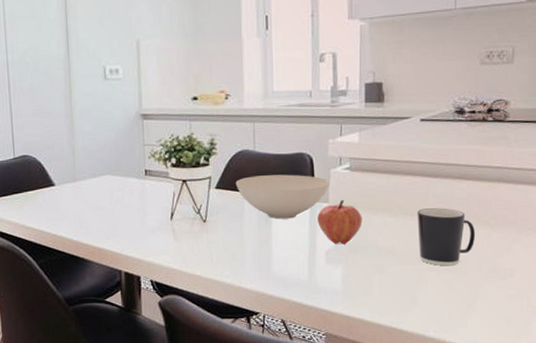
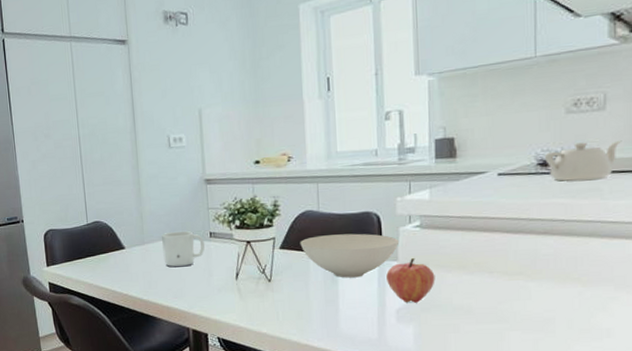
mug: none [95,168,139,207] -> present [162,231,205,268]
mug: present [417,208,476,266] -> none [496,265,565,326]
teapot: none [462,92,527,130] -> present [545,140,622,182]

